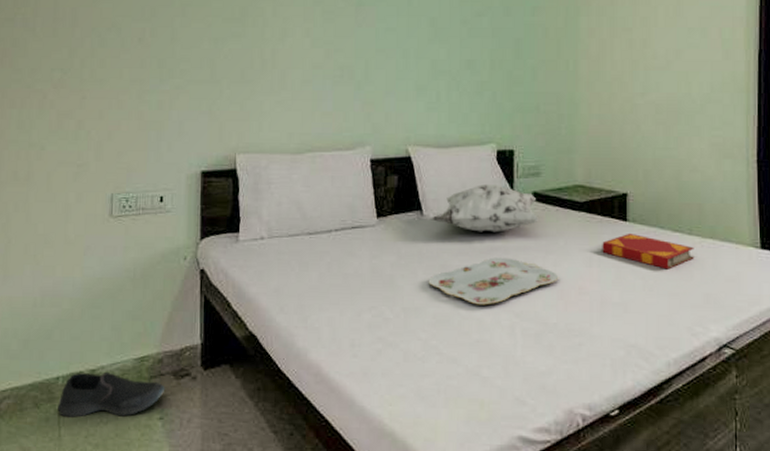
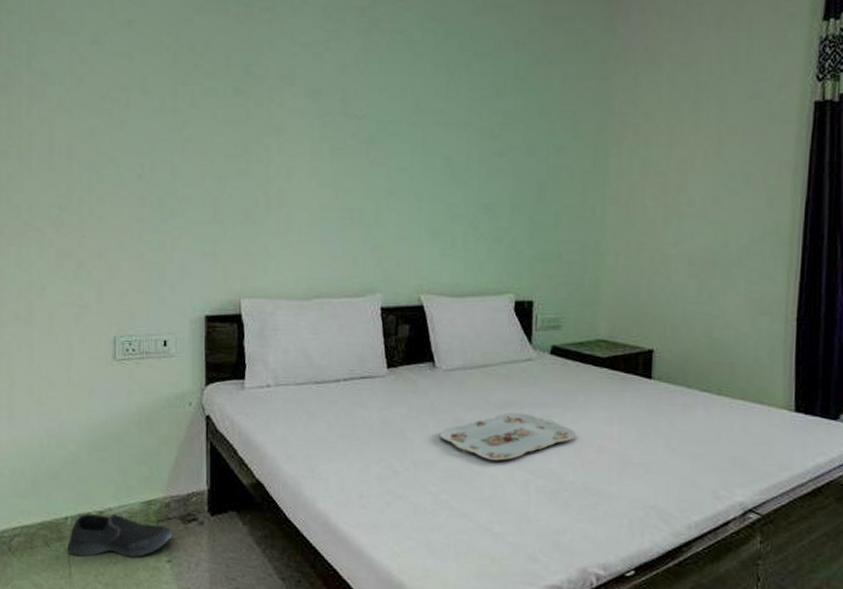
decorative pillow: present [433,183,540,233] -> none [445,335,559,387]
hardback book: present [602,232,694,270] -> none [623,391,723,431]

